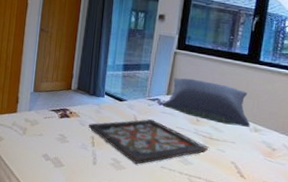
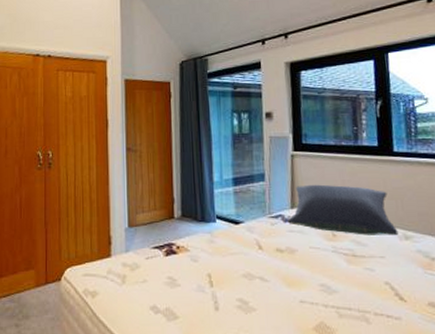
decorative tray: present [88,118,208,164] -> none [201,241,353,302]

